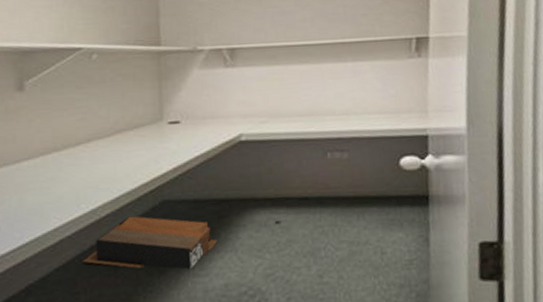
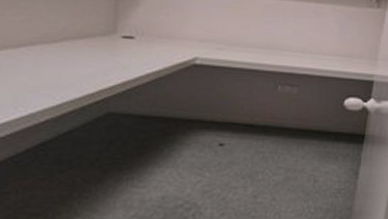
storage box: present [82,215,218,287] -> none [16,124,161,196]

